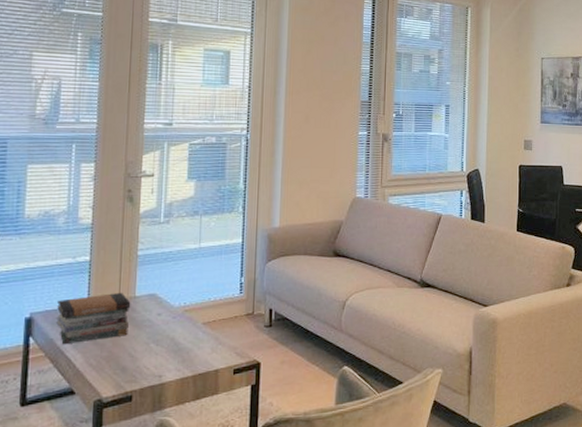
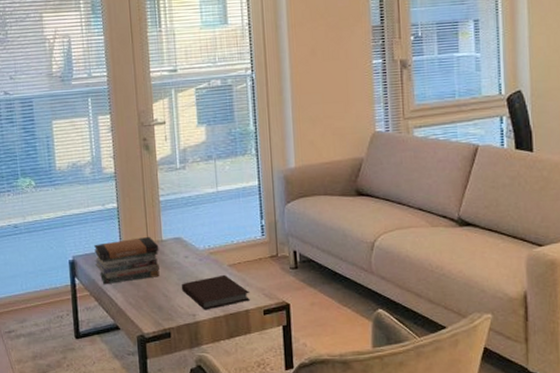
notebook: none [149,333,221,371] -> present [181,274,250,310]

